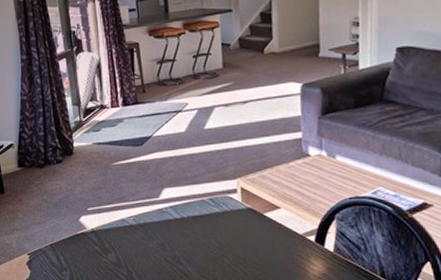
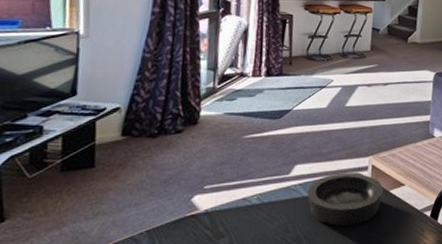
bowl: none [179,195,257,248] -> present [307,173,383,227]

